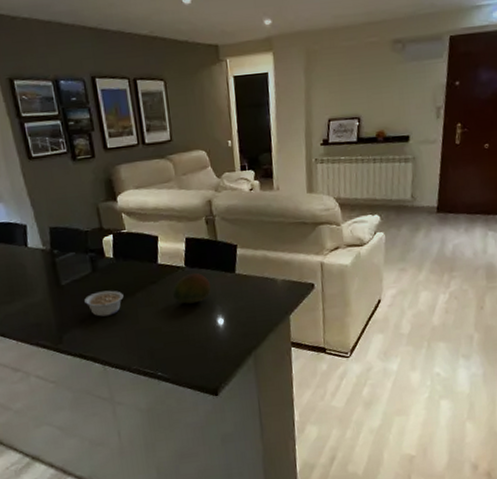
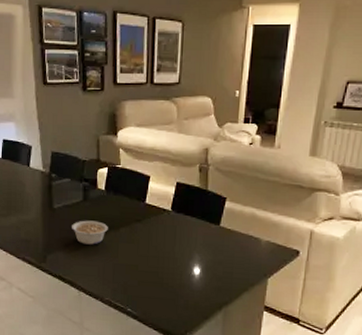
fruit: present [172,272,212,304] -> none [154,218,194,248]

